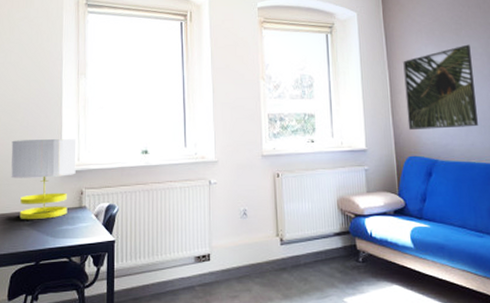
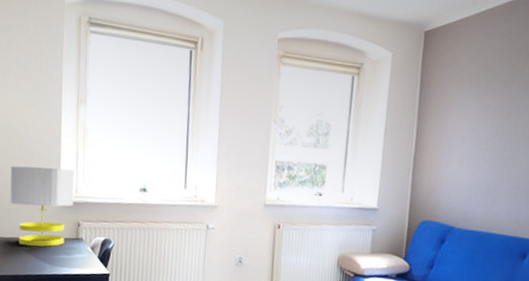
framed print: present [403,44,478,129] -> none [428,100,519,195]

